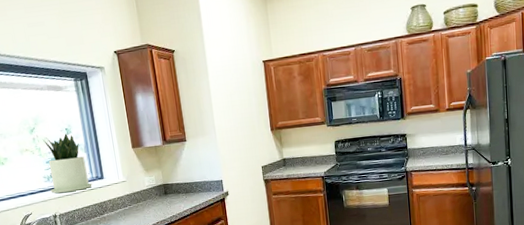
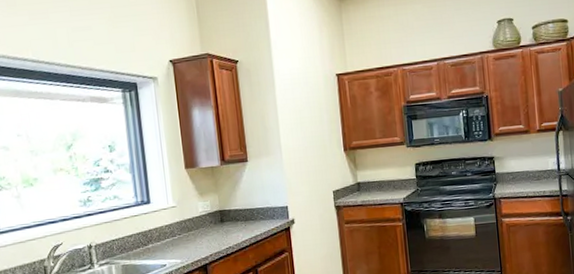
planter: present [42,133,93,194] -> none [80,150,138,221]

